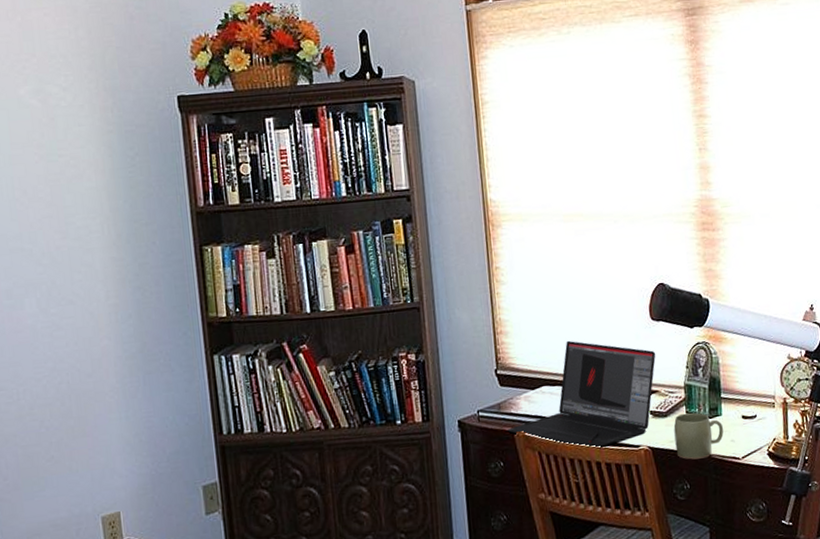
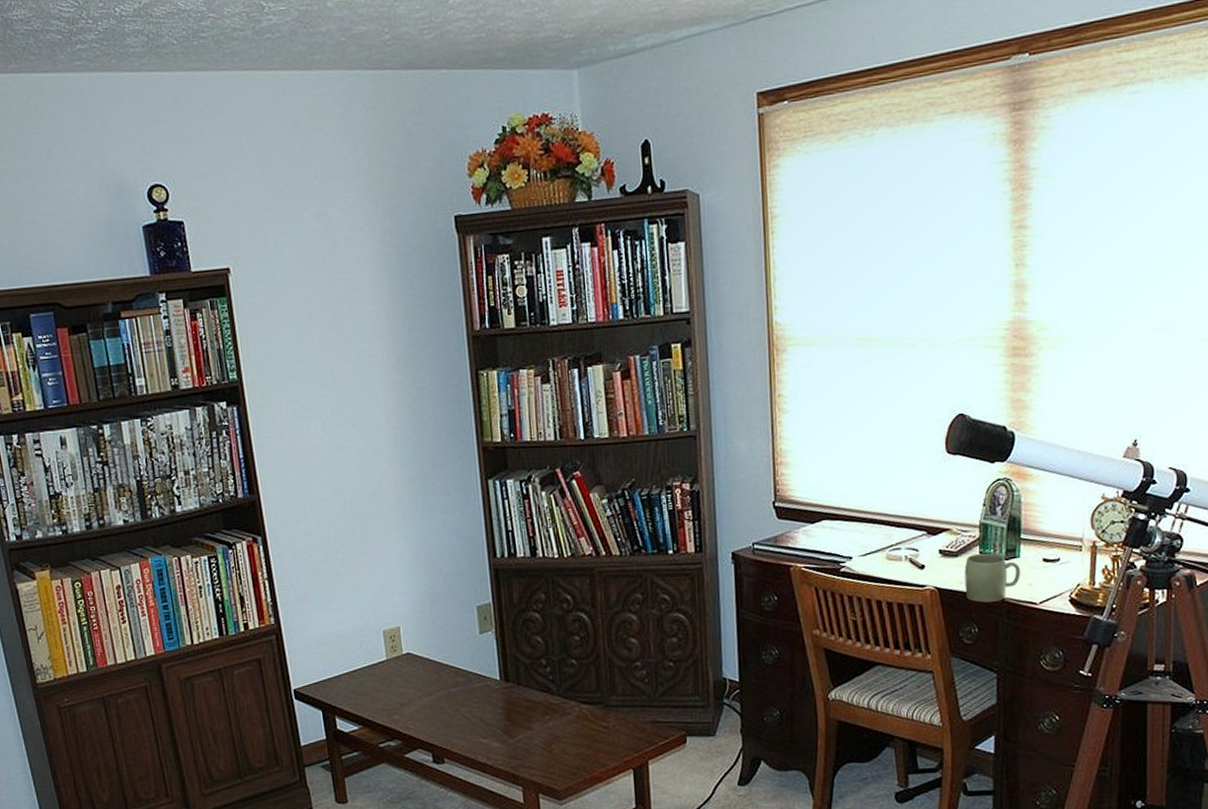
laptop: present [507,340,656,450] -> none [782,473,950,588]

